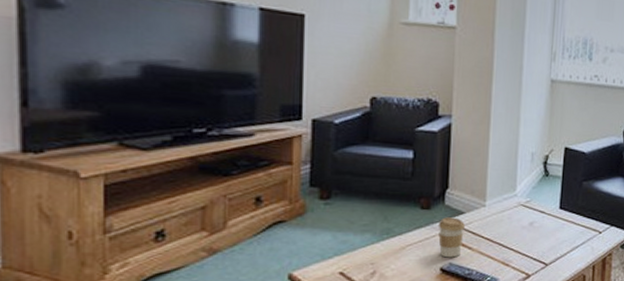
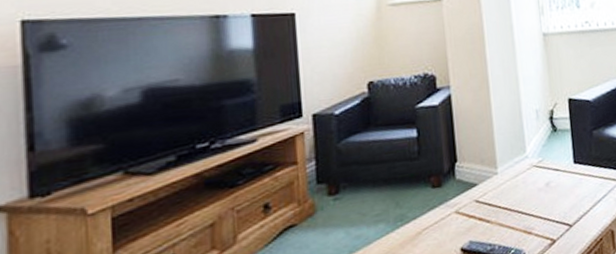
coffee cup: present [438,217,465,258] -> none [451,191,480,236]

